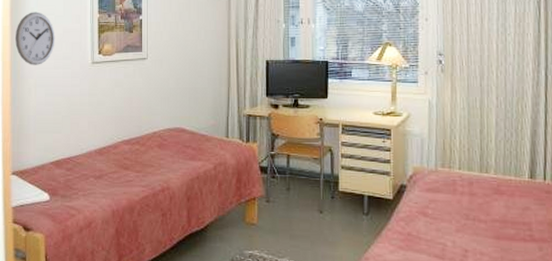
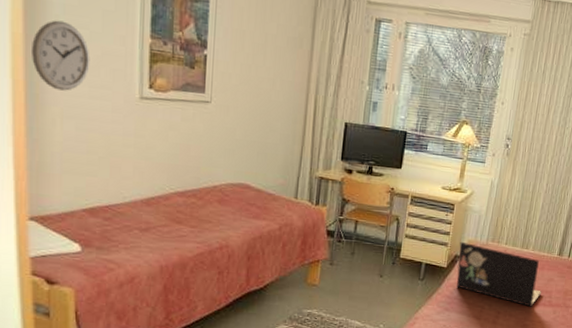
laptop: none [404,170,517,243] -> present [456,242,541,307]

